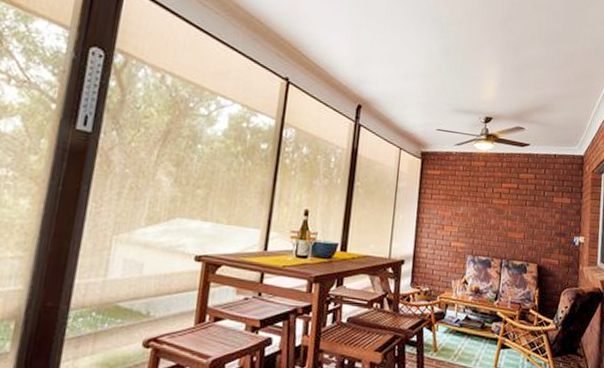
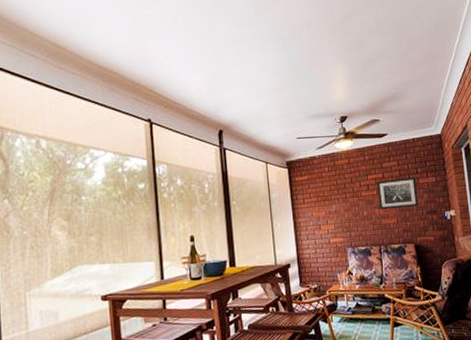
wall art: none [508,191,550,225] -> present [376,177,419,210]

